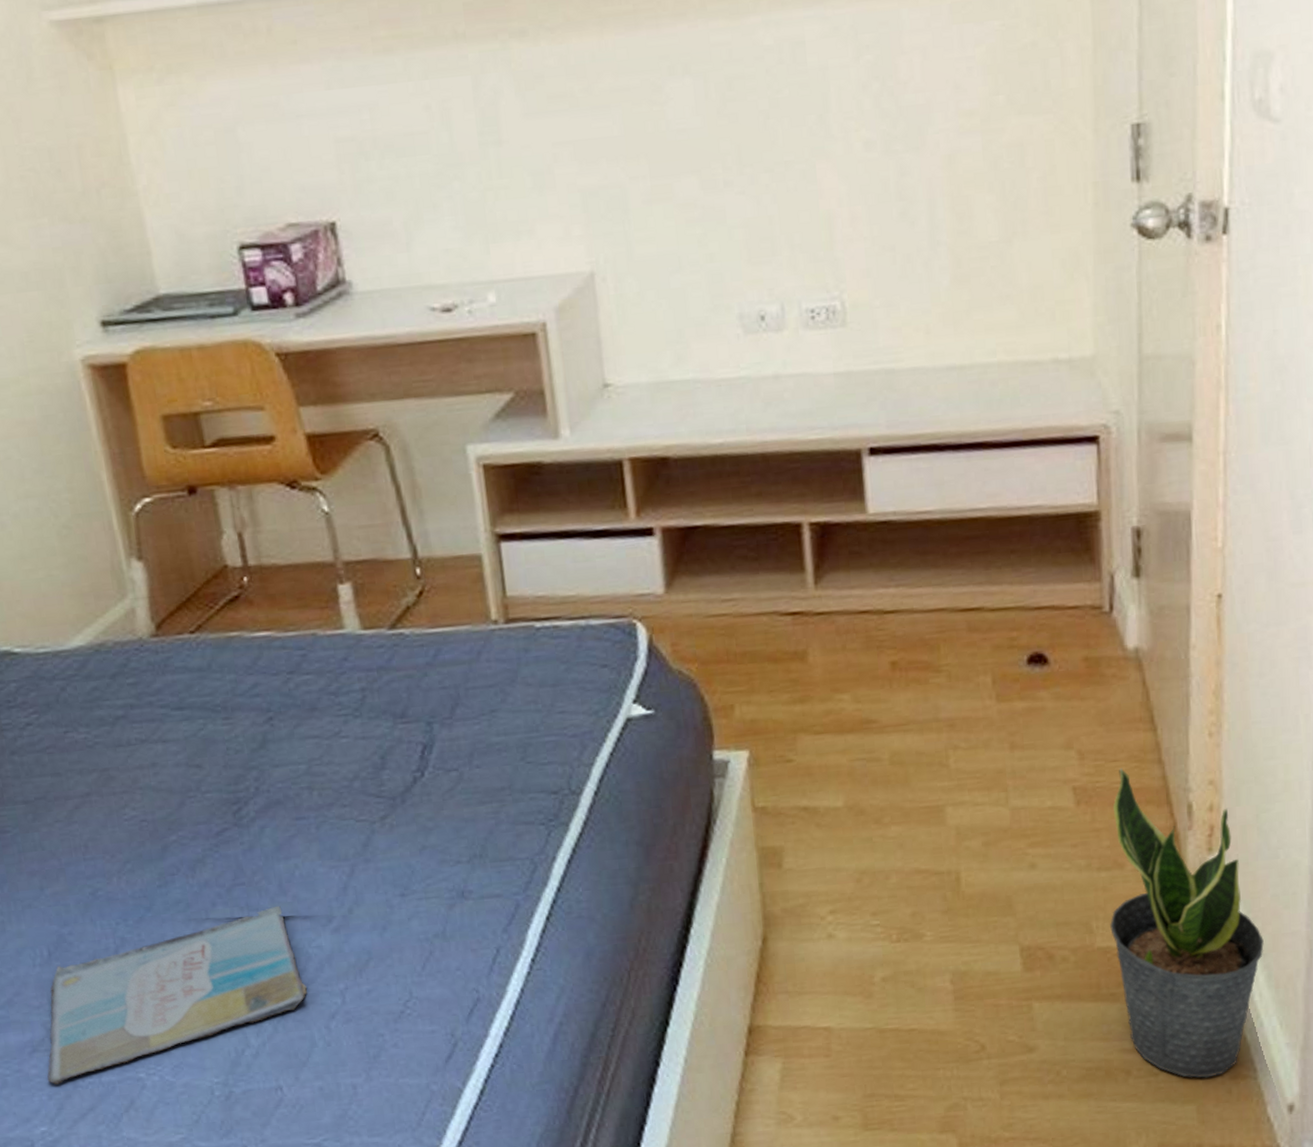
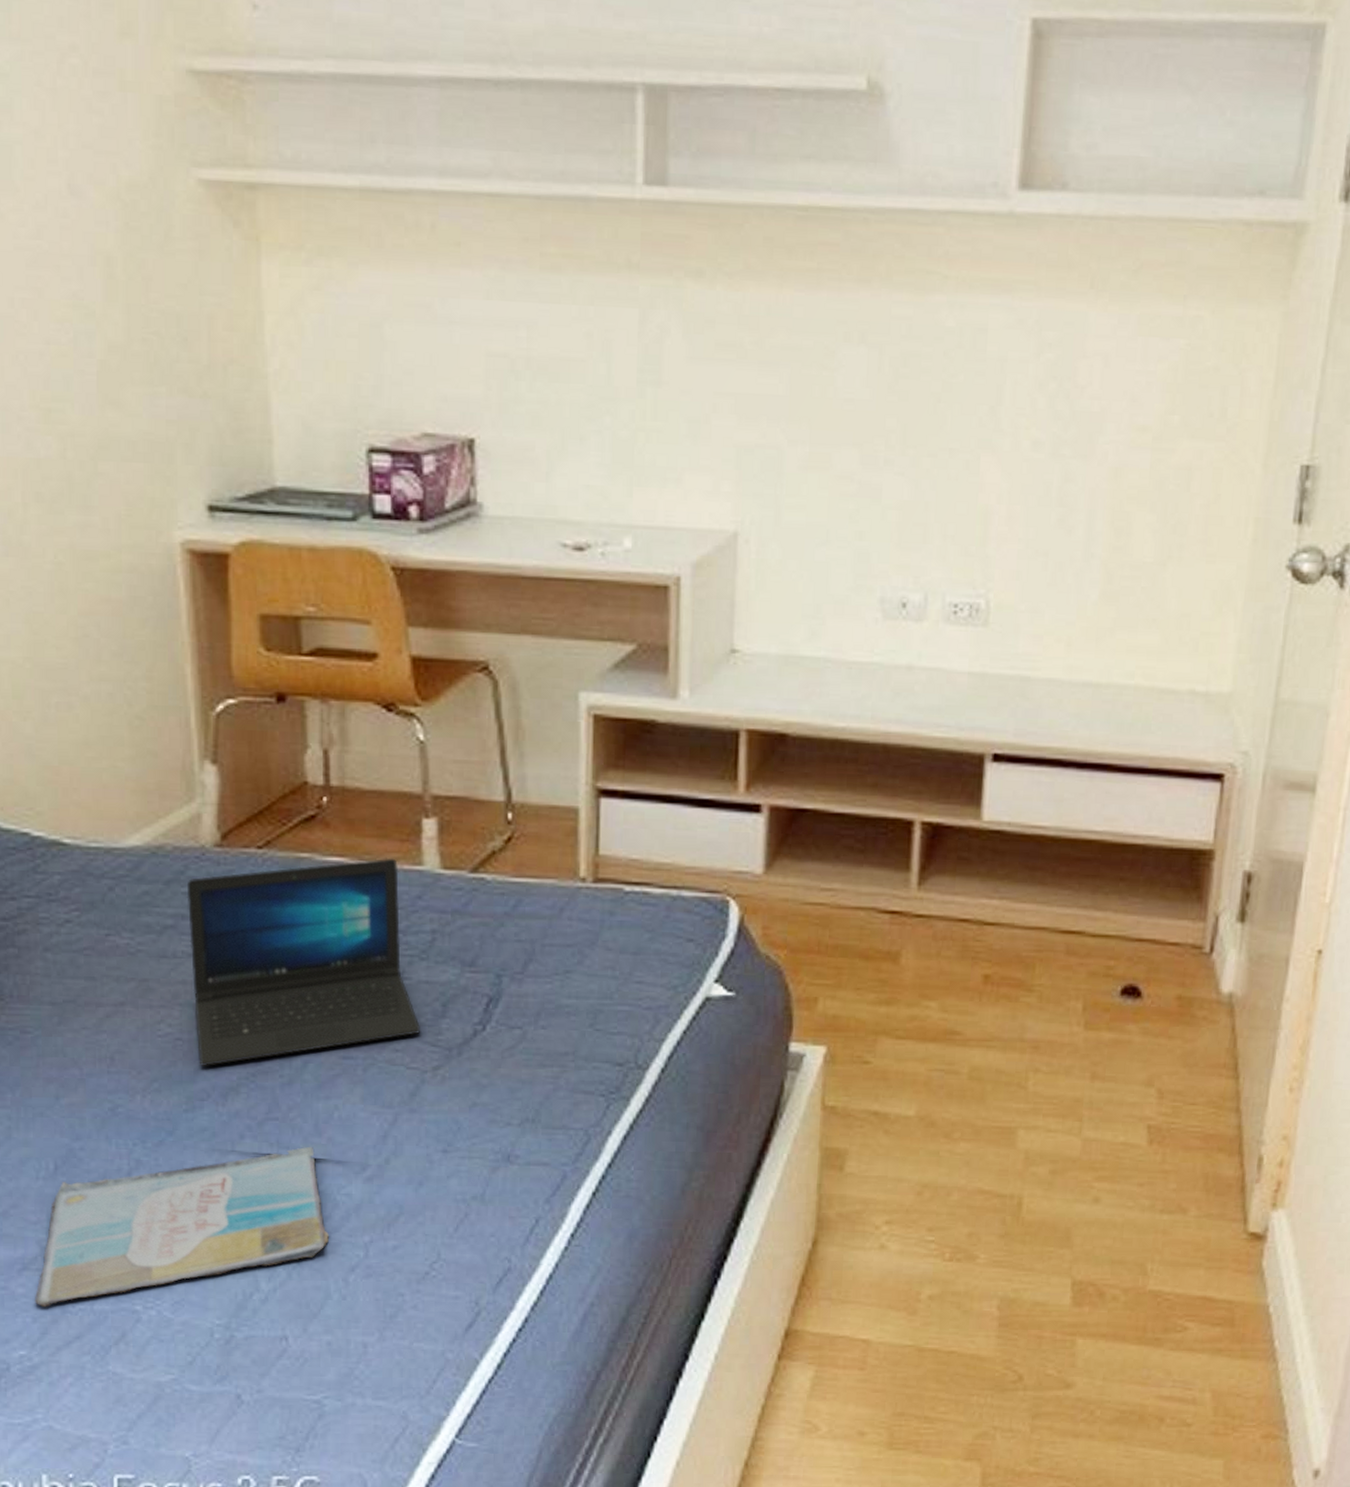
laptop: none [131,625,364,844] -> present [186,858,420,1067]
potted plant: present [1110,768,1264,1078] -> none [1164,1112,1314,1434]

